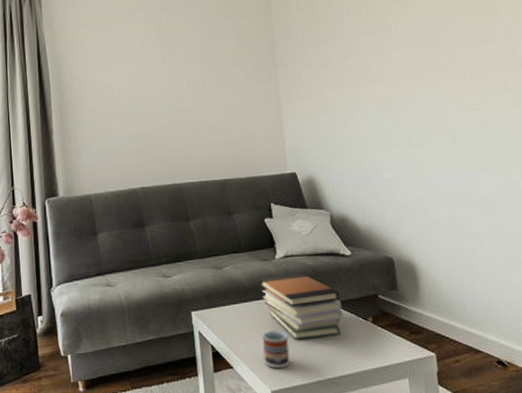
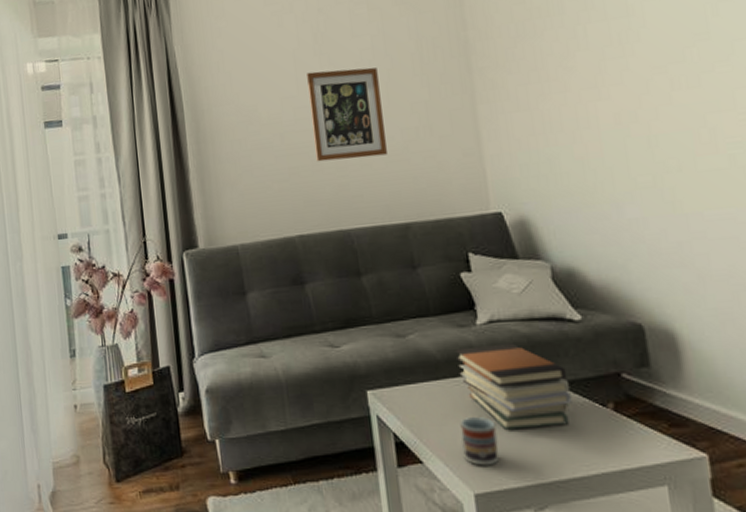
wall art: none [151,57,212,129] -> present [307,67,387,162]

